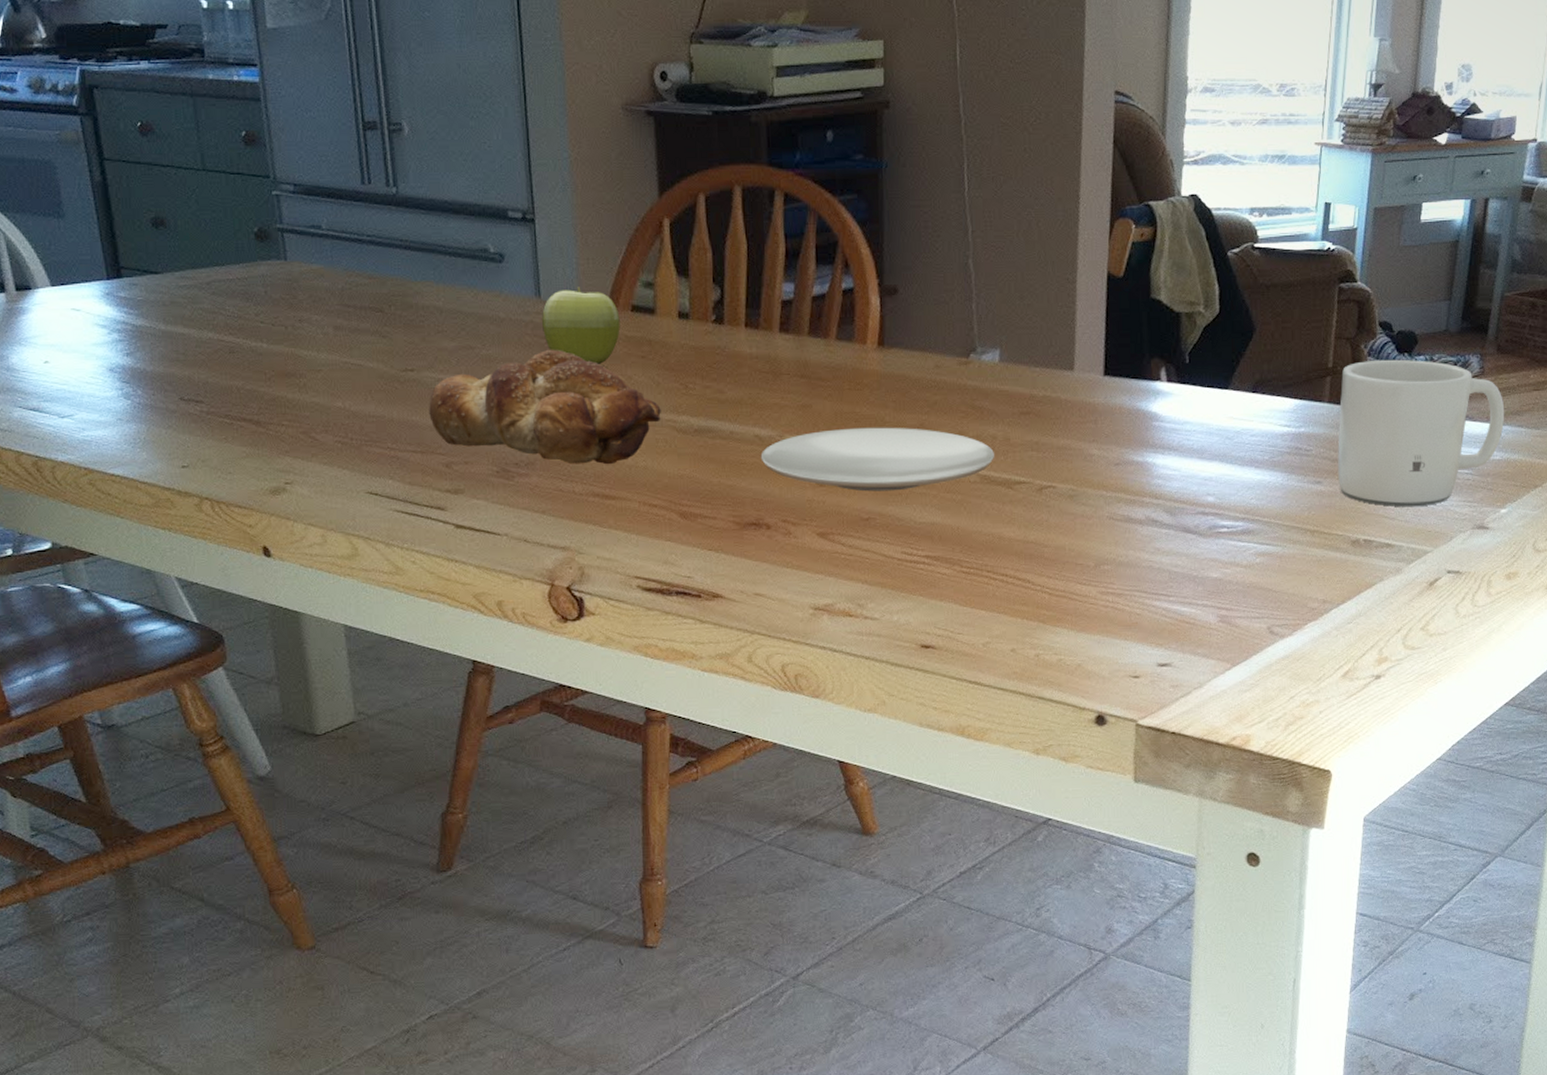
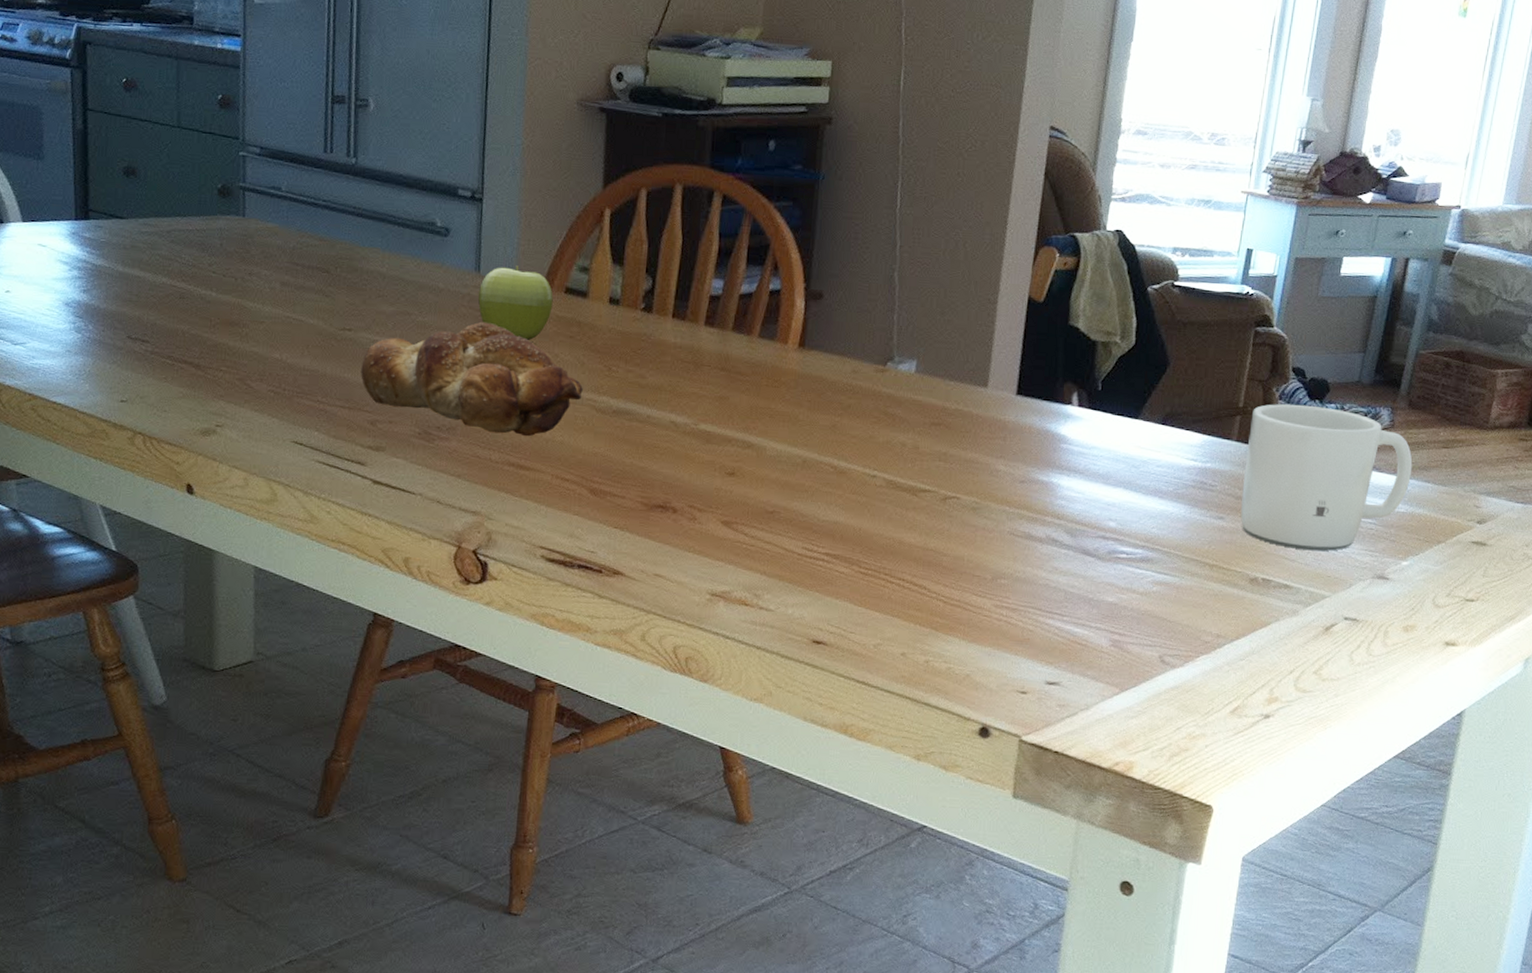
plate: present [760,427,994,492] -> none [674,422,902,488]

